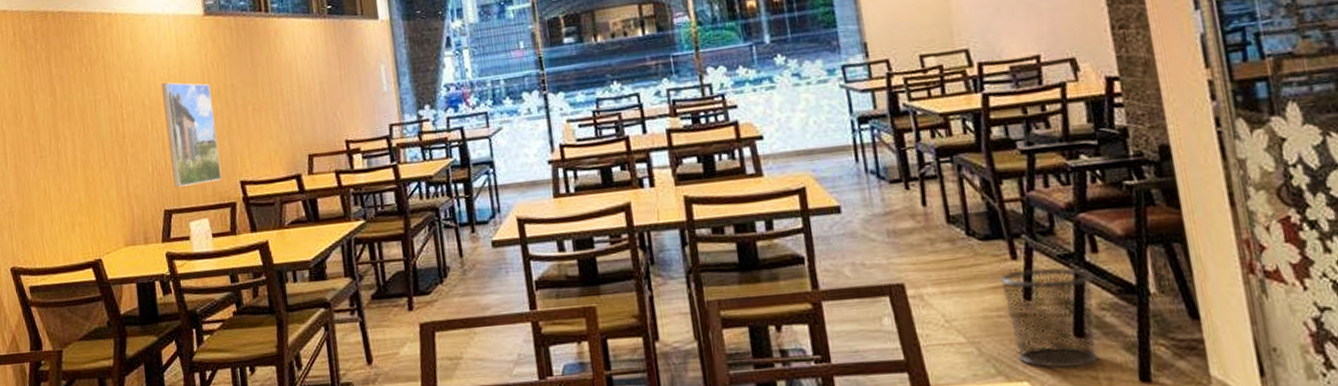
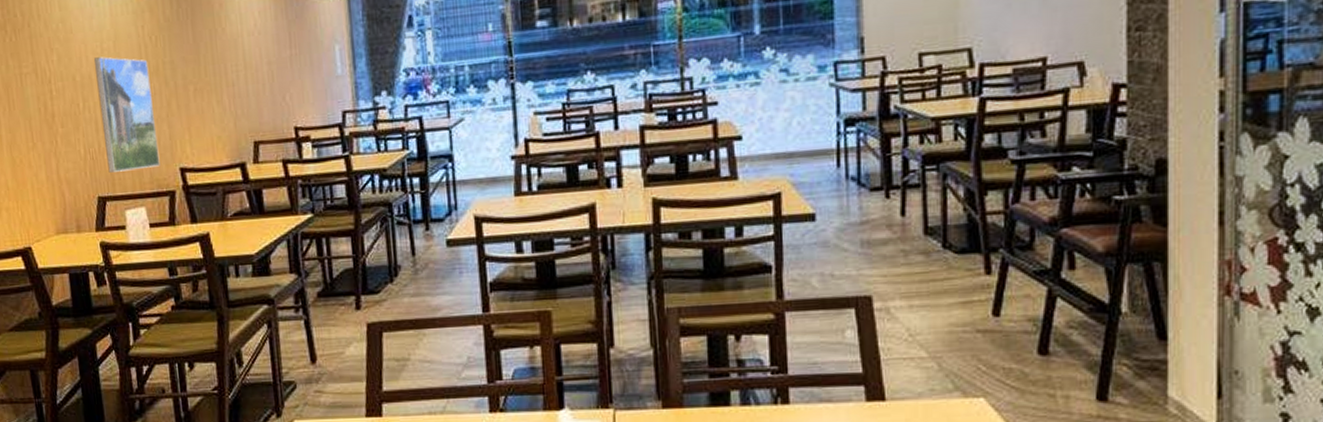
waste bin: present [1000,268,1099,369] -> none [971,284,1066,386]

